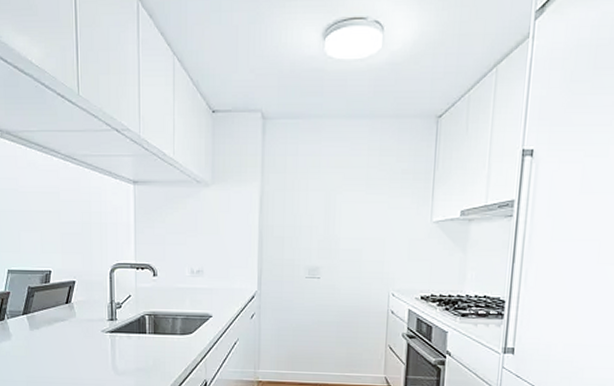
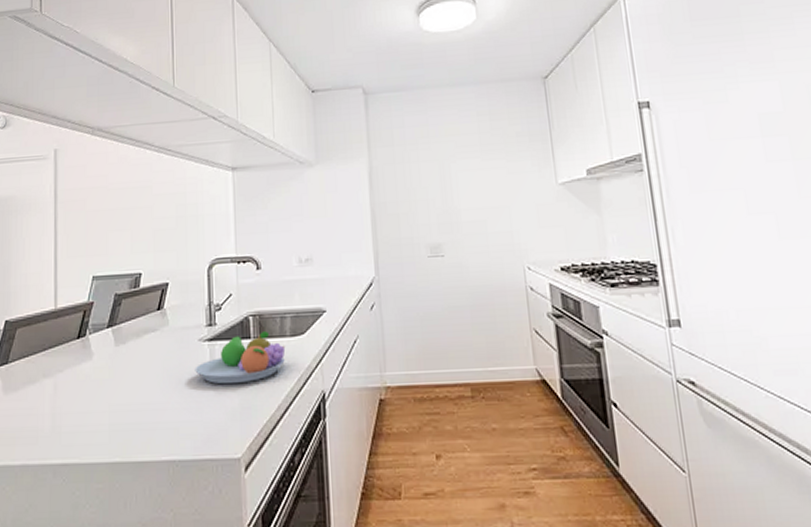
fruit bowl: none [98,329,176,369] -> present [195,331,286,385]

